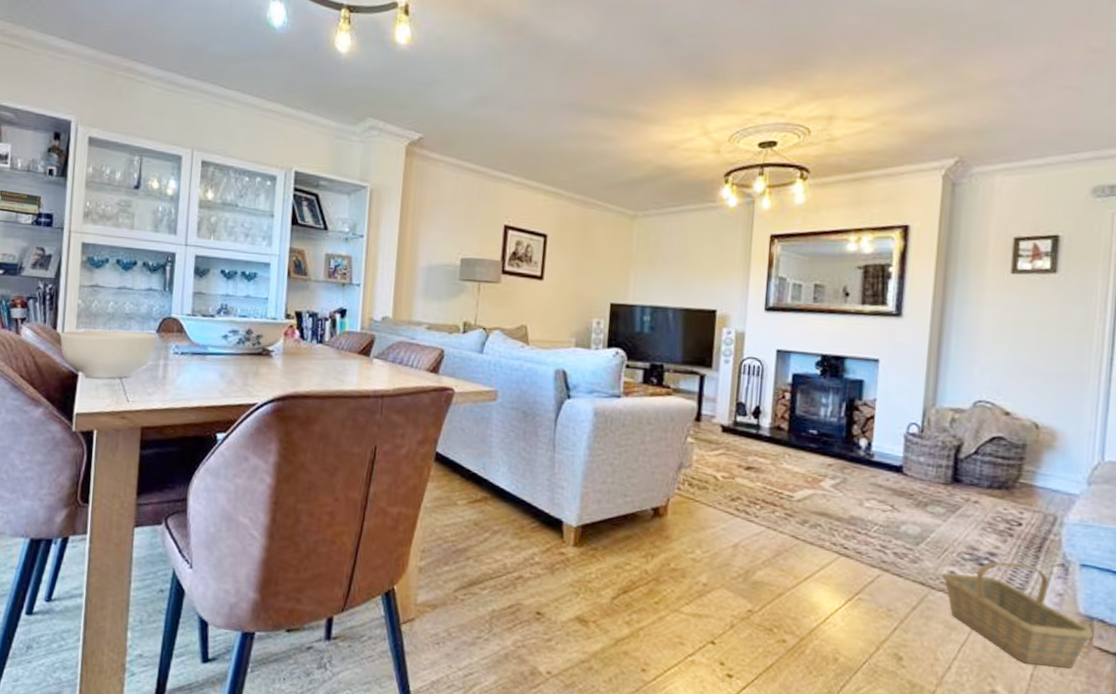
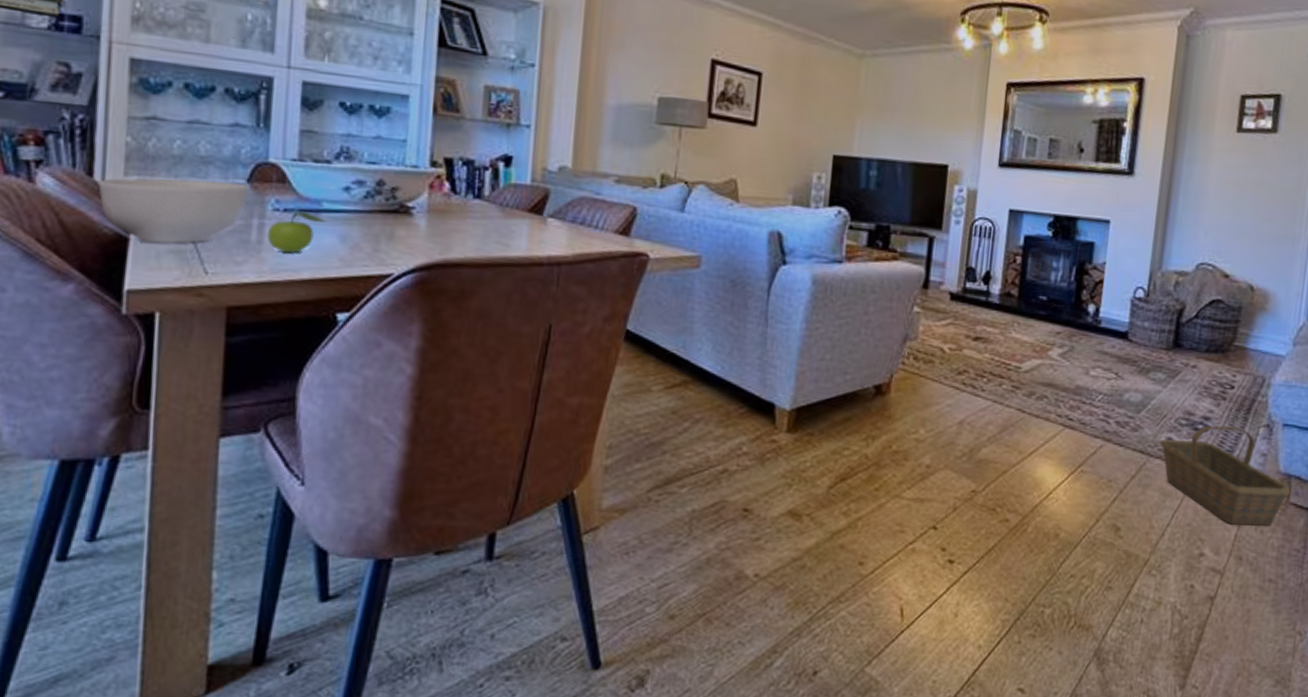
fruit: none [169,354,210,386] -> present [267,211,326,252]

